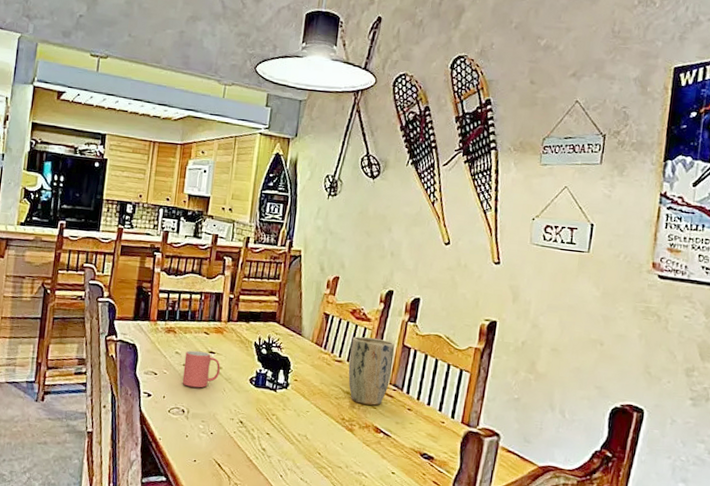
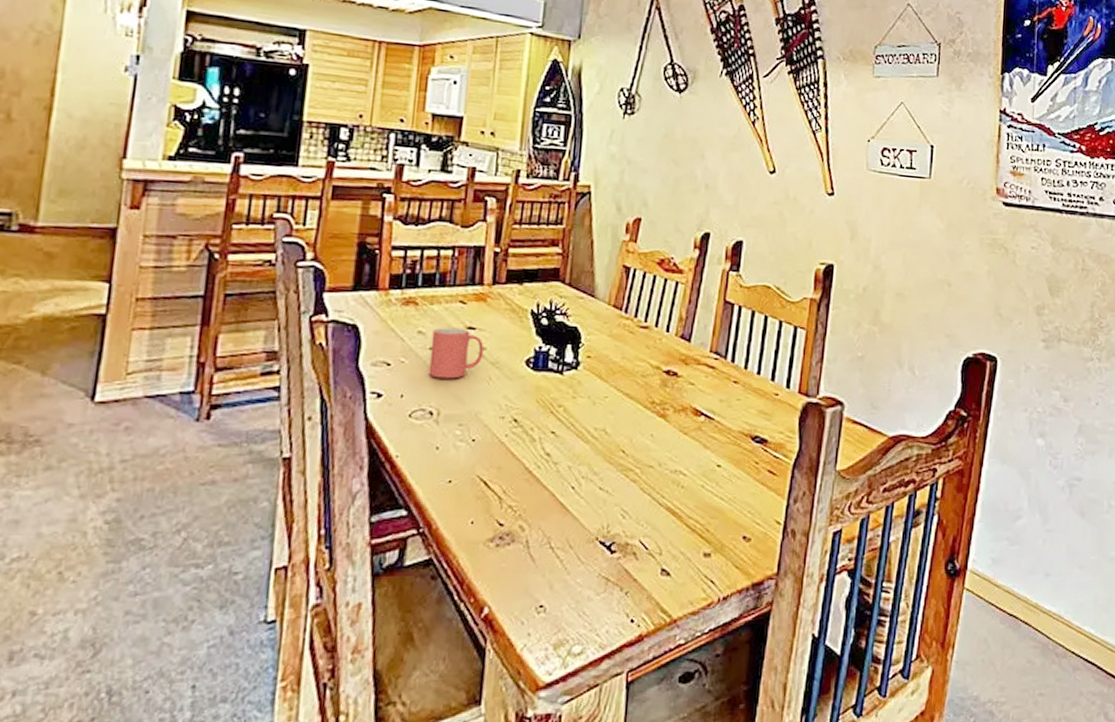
plant pot: present [348,336,395,406] -> none [657,293,715,381]

